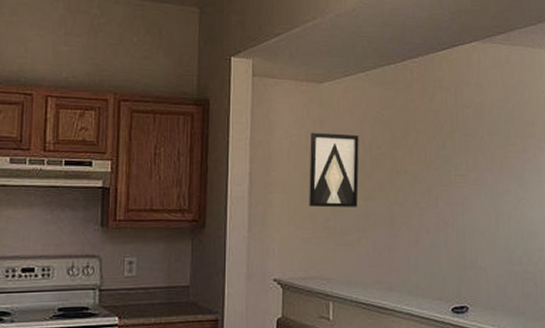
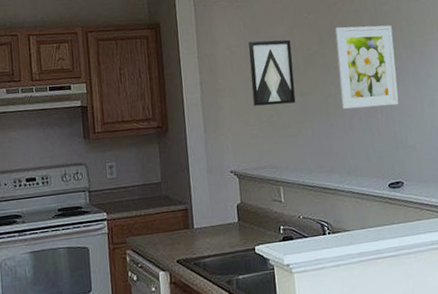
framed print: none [408,127,473,221] -> present [334,25,399,110]

